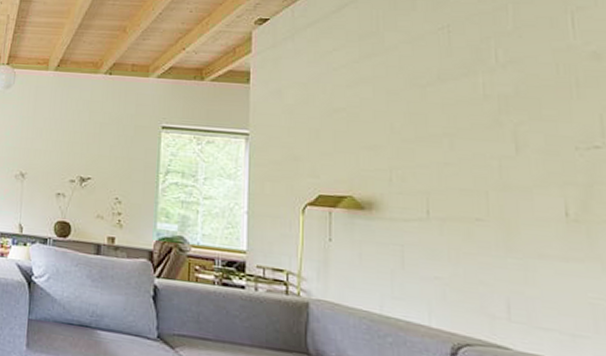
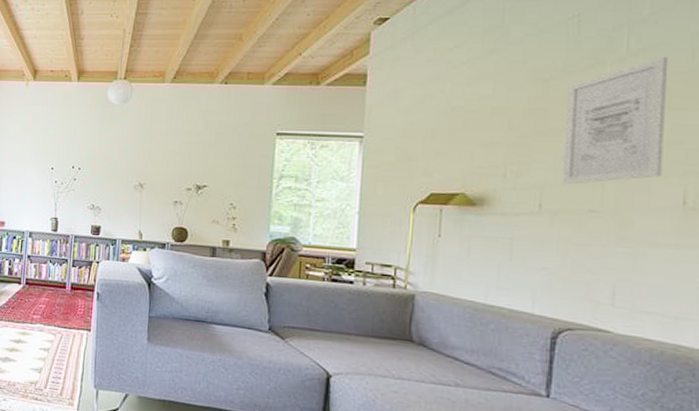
wall art: none [444,69,542,192] -> present [562,56,669,185]

